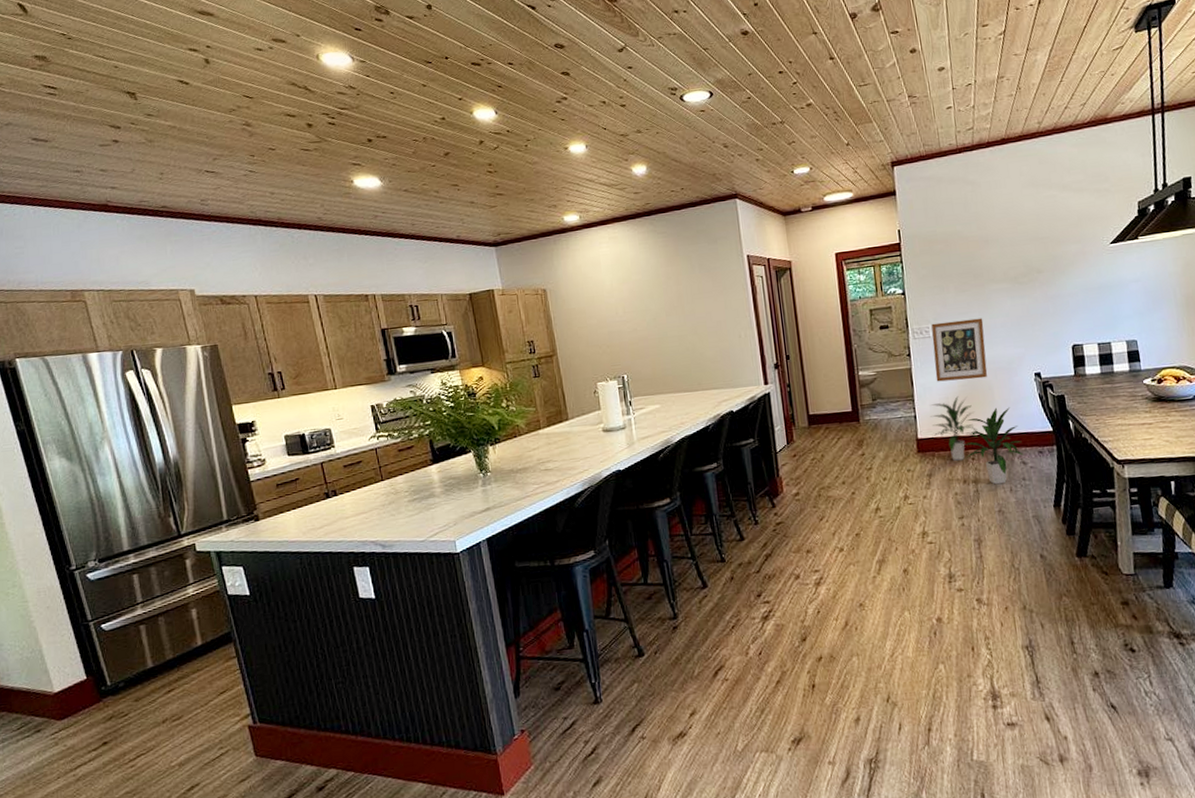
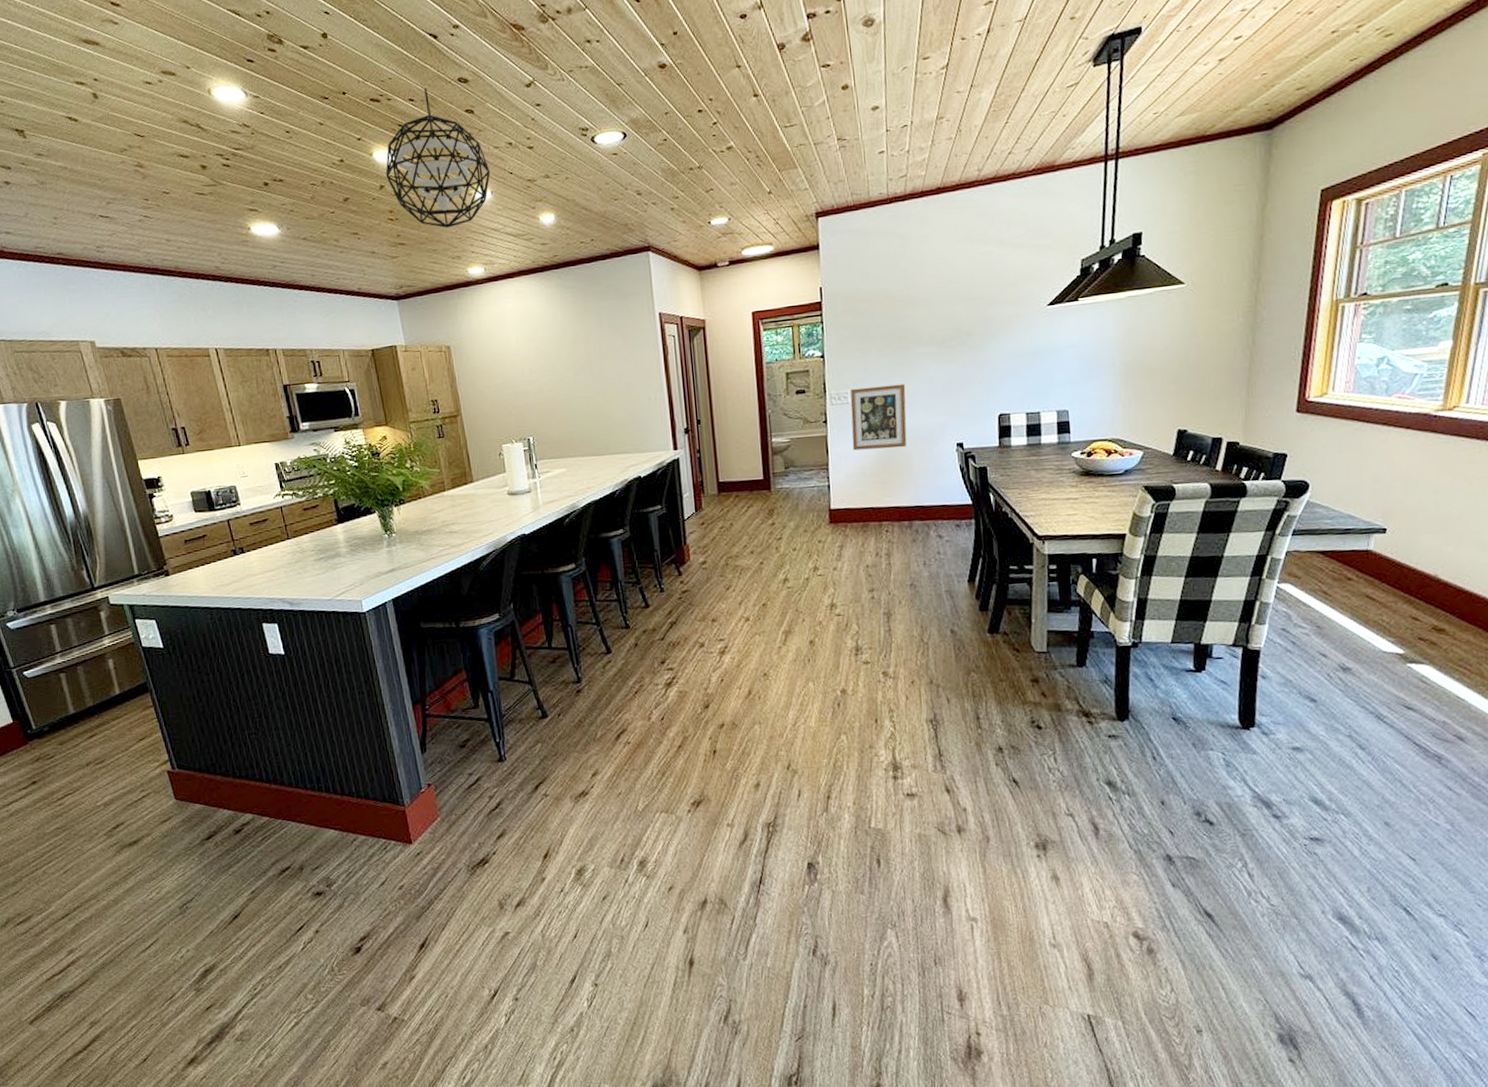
pendant light: none [485,53,585,180] -> present [385,87,491,229]
indoor plant: present [931,396,979,461] -> none [845,466,895,533]
indoor plant: present [963,407,1024,485] -> none [877,478,940,558]

